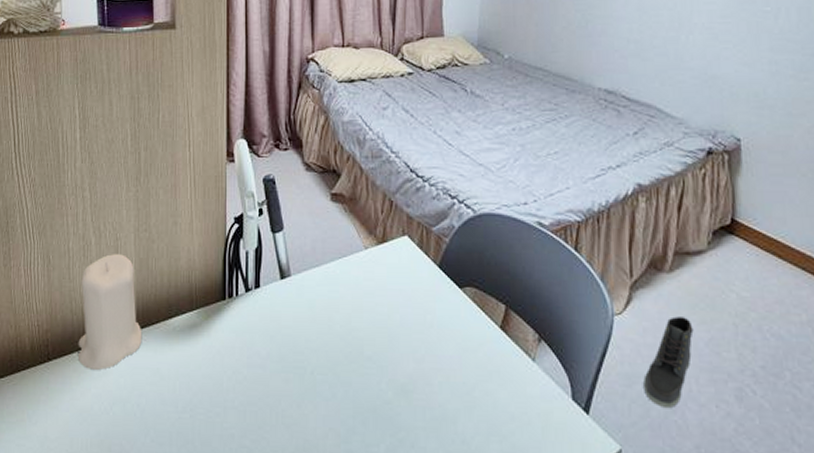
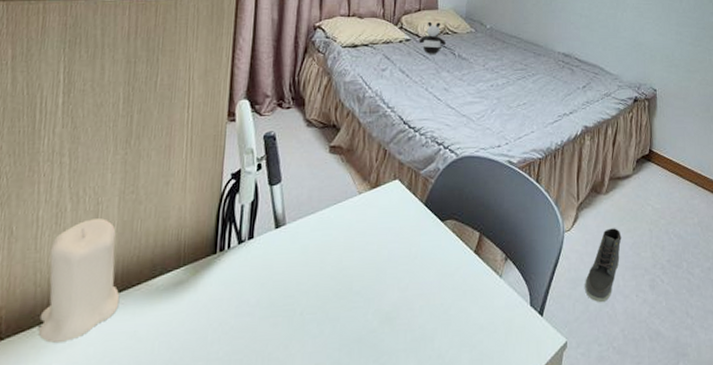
stuffed animal: none [423,51,456,90] -> present [419,21,447,54]

